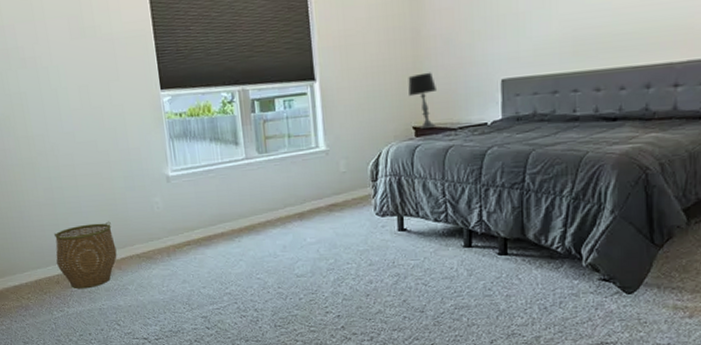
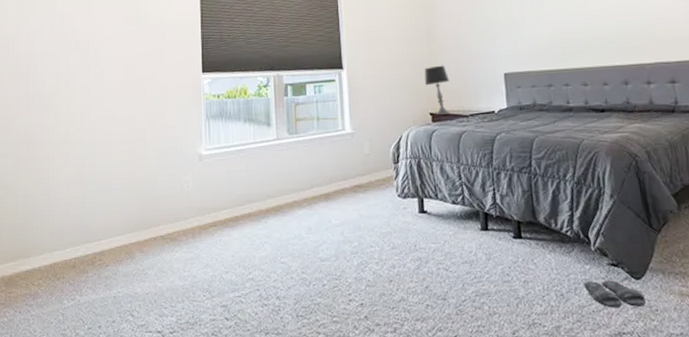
basket: present [53,221,117,289] -> none [75,200,141,274]
slippers: none [570,294,635,320] -> present [583,280,646,308]

